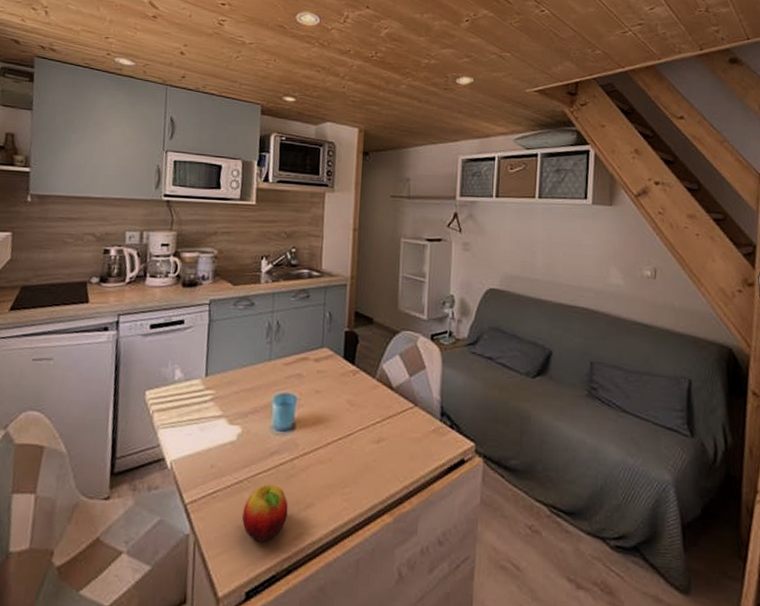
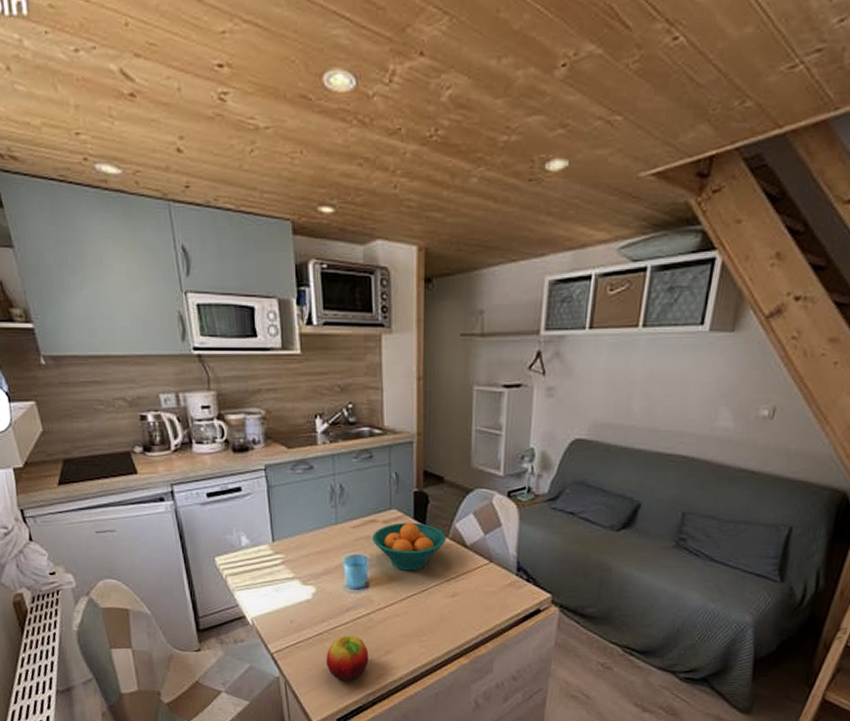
fruit bowl: none [303,361,374,413] -> present [373,522,447,571]

